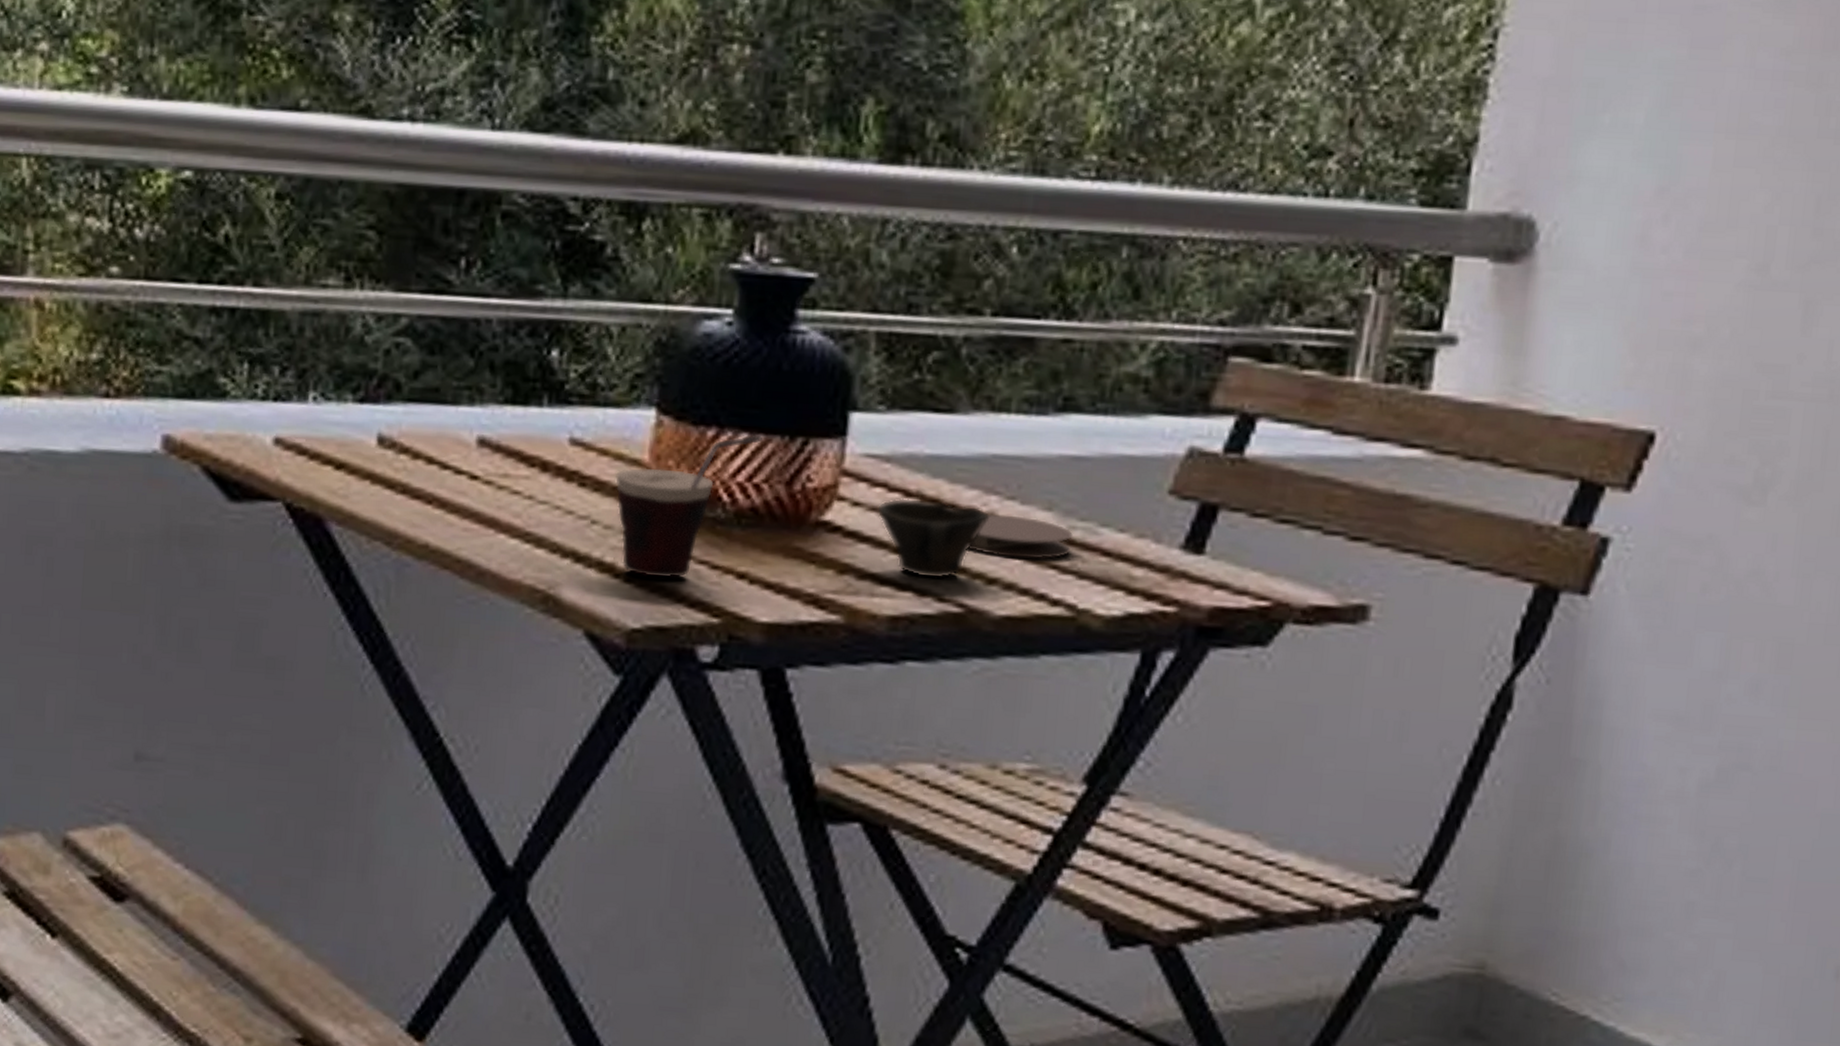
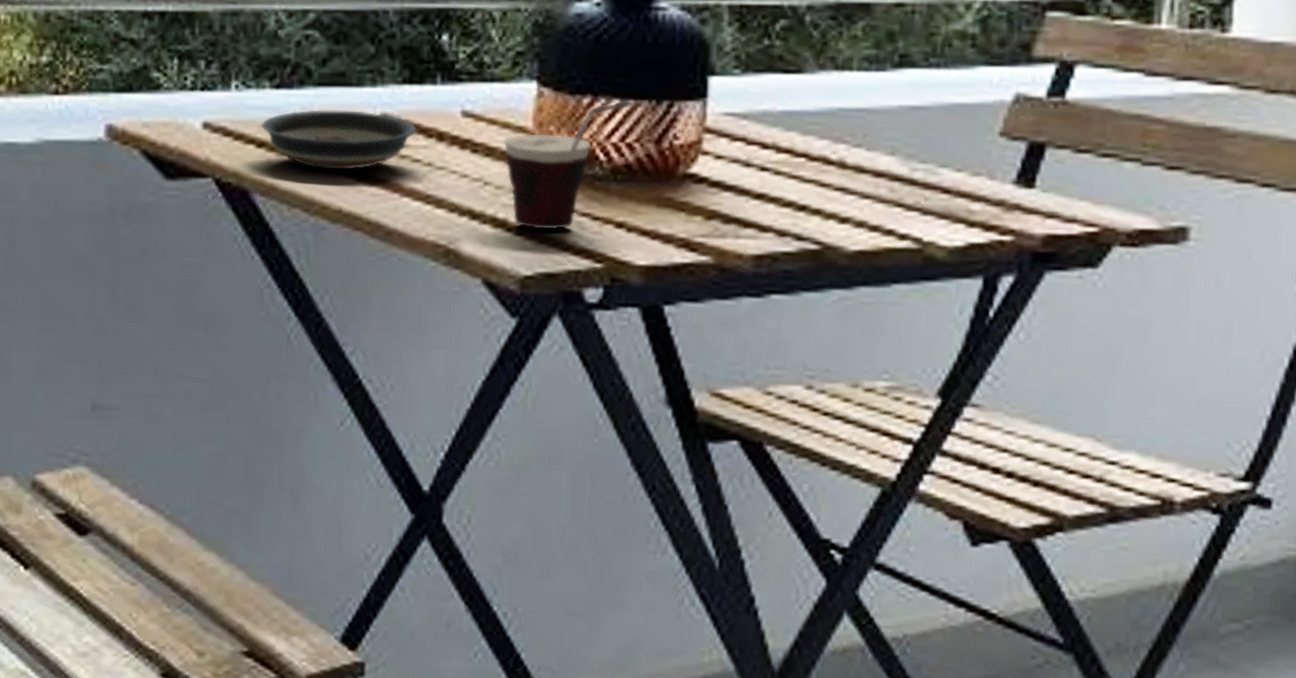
saucer: none [340,428,518,500] -> present [261,110,417,170]
cup: present [877,497,989,580] -> none [738,149,838,221]
coaster: present [968,512,1073,560] -> none [822,159,915,199]

